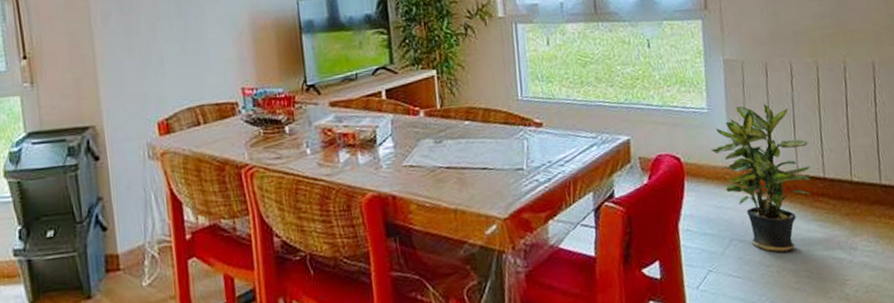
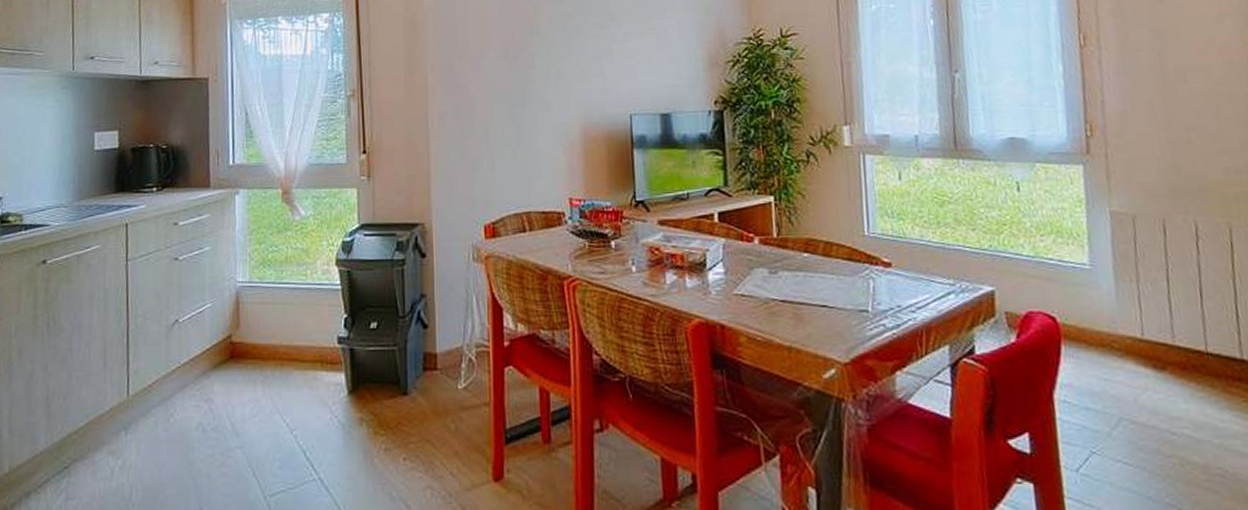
potted plant: present [710,104,811,253] -> none [1093,265,1223,442]

